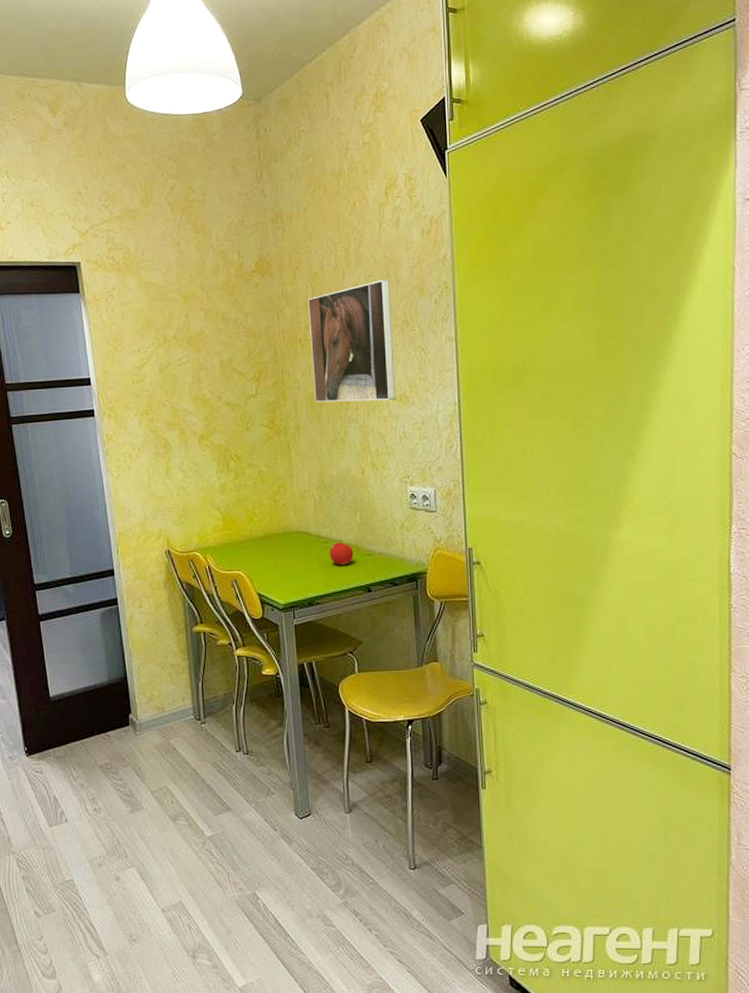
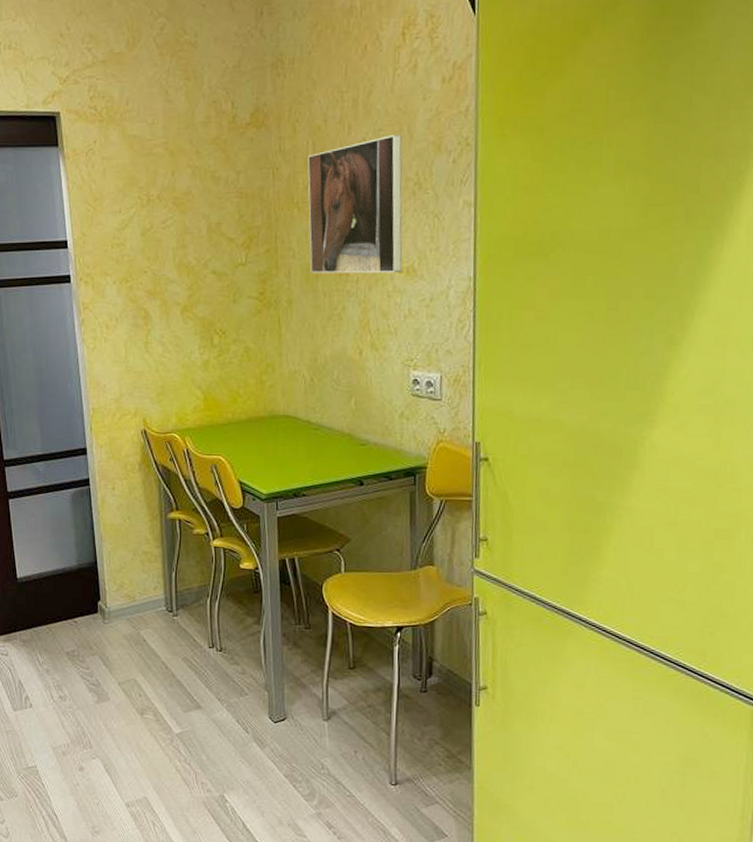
fruit: present [329,540,354,565] -> none [319,427,346,455]

